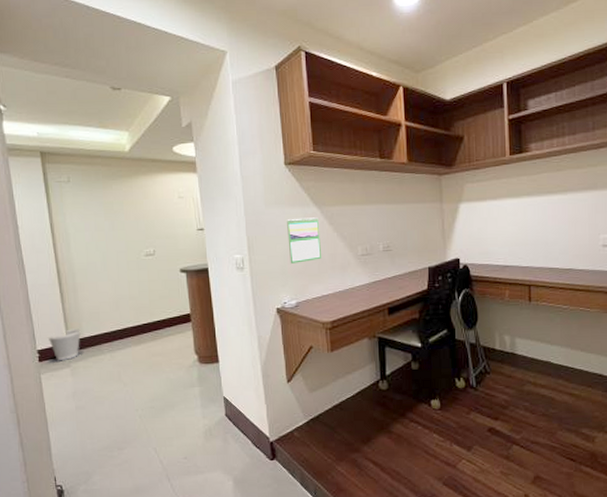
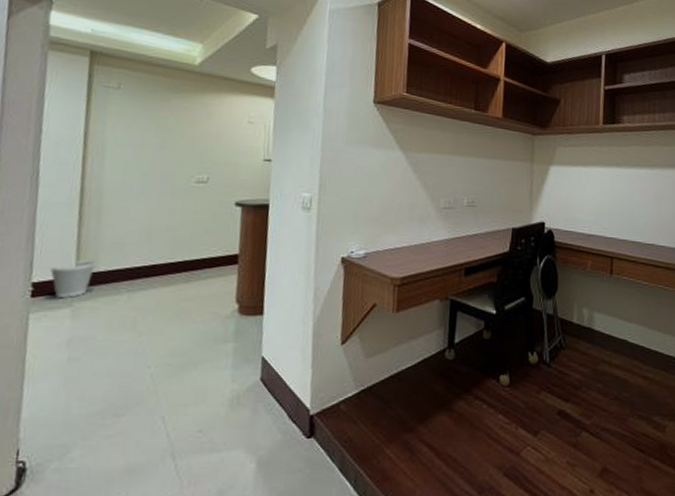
calendar: present [287,217,321,265] -> none [364,160,402,210]

